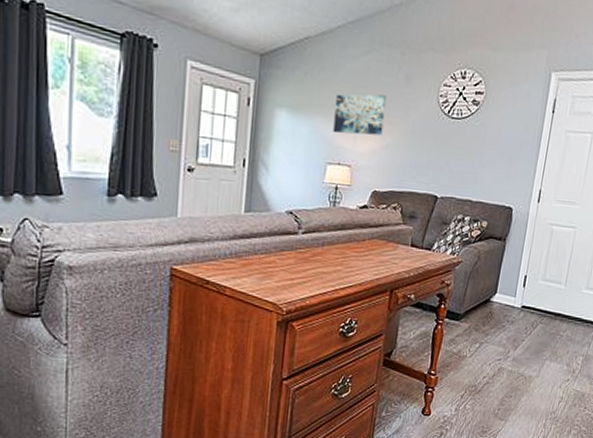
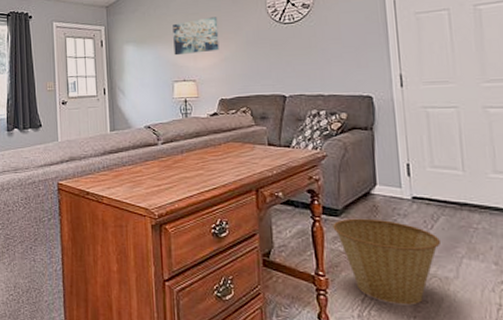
basket: none [452,322,534,400] -> present [333,218,442,306]

